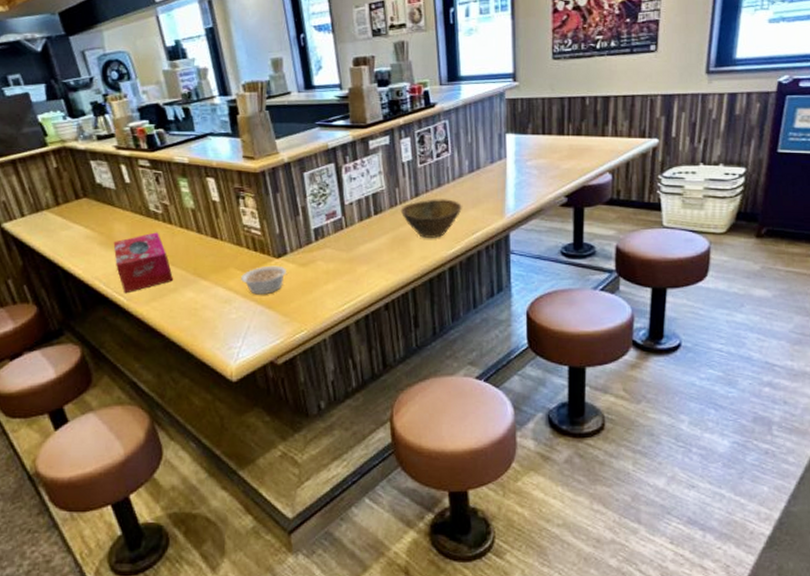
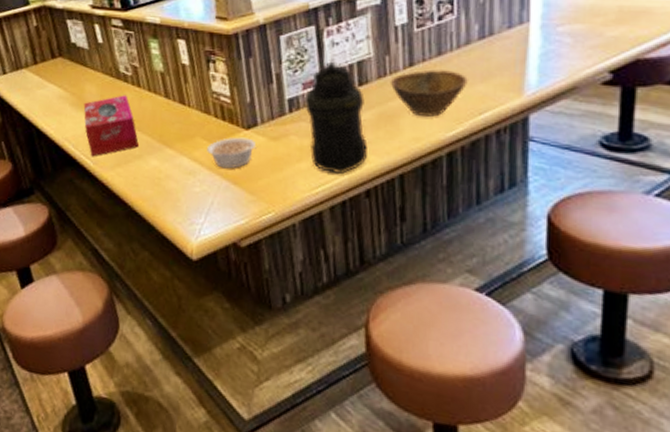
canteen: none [329,194,386,293] -> present [305,61,368,175]

